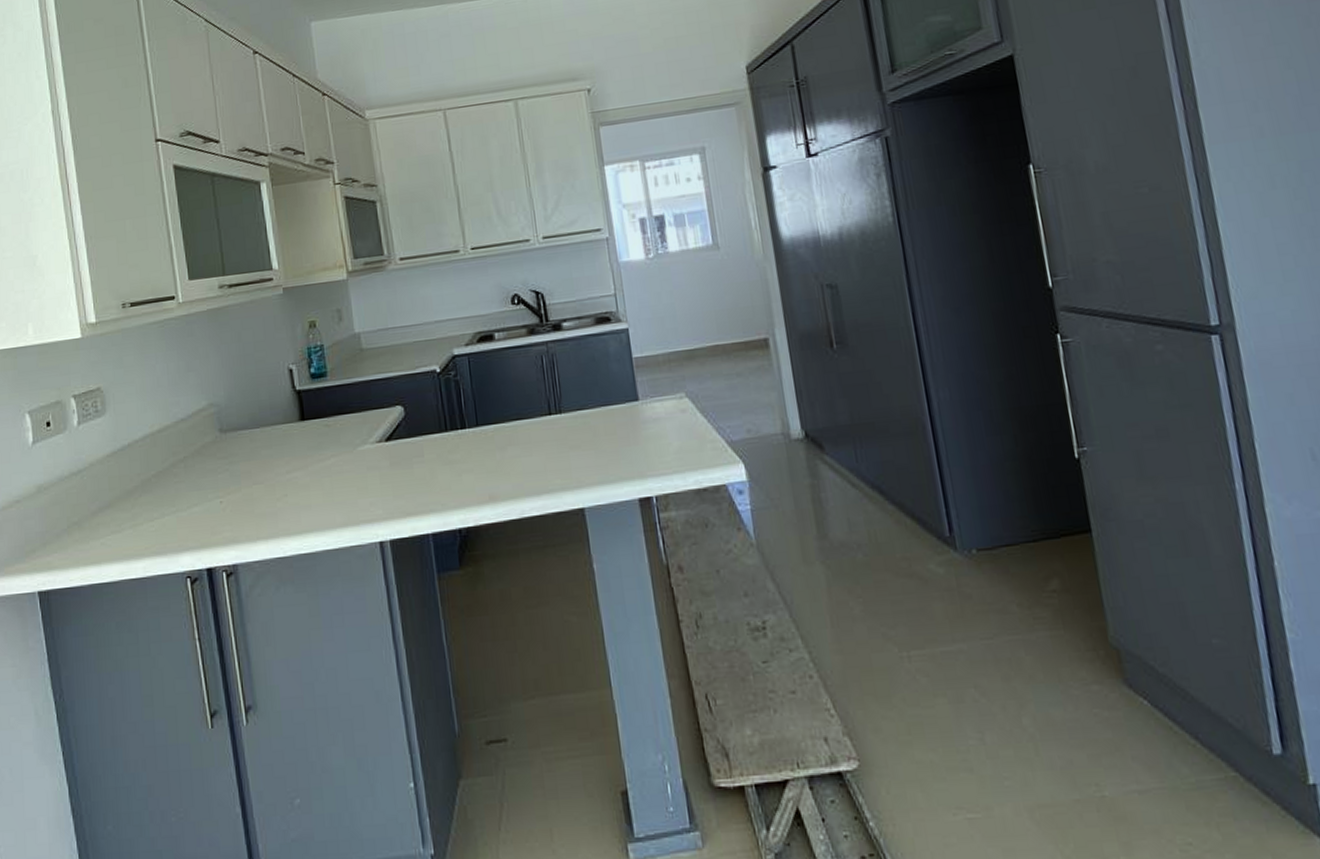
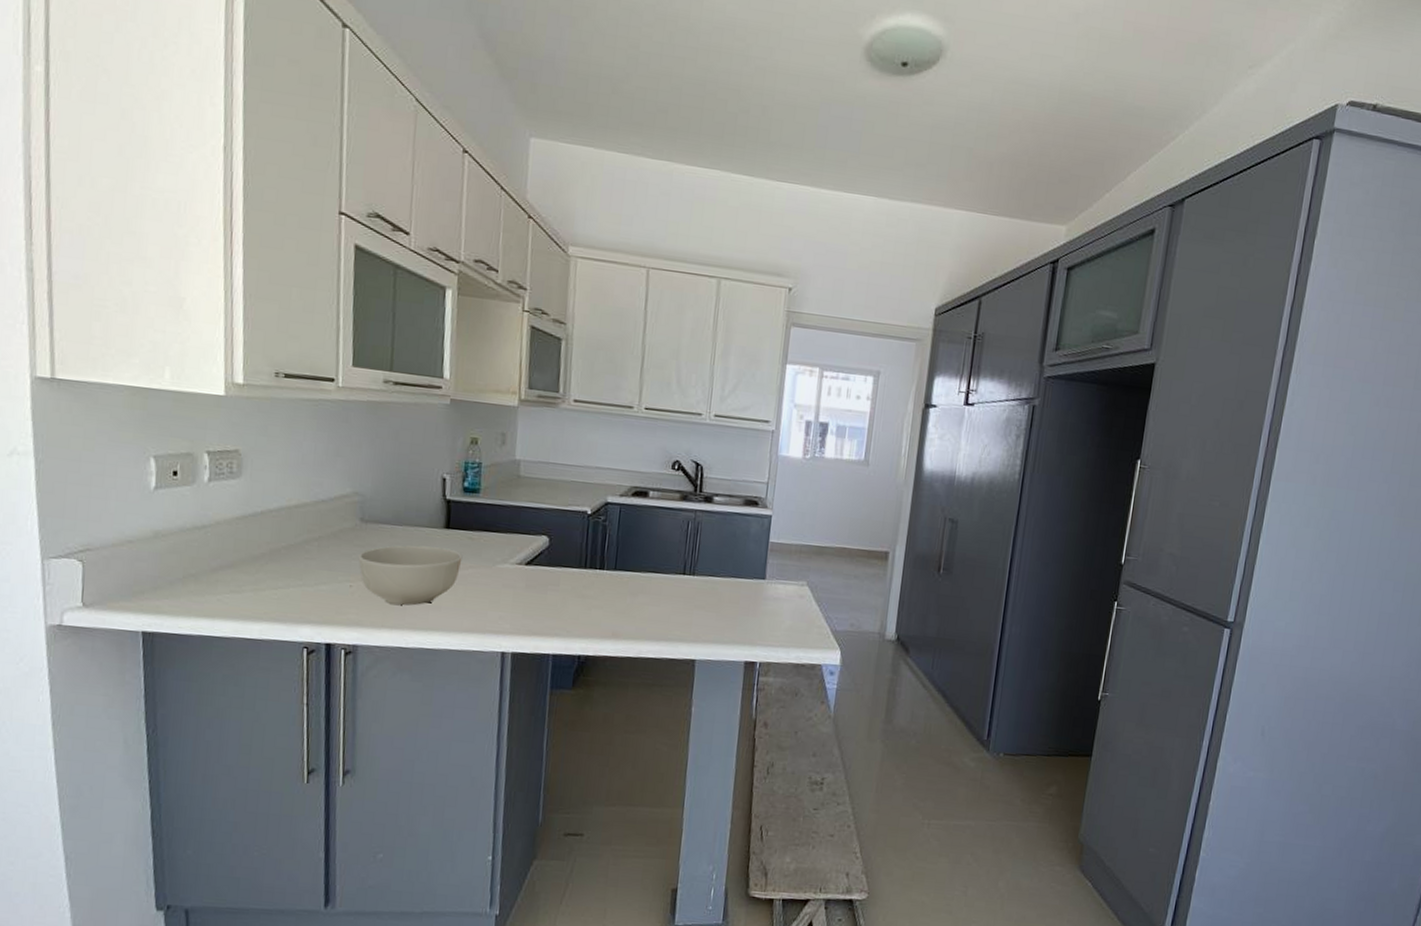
bowl: none [223,441,323,514] -> present [358,545,463,606]

